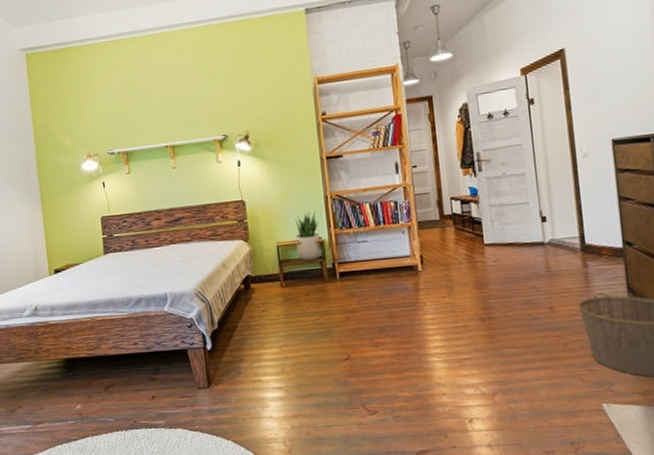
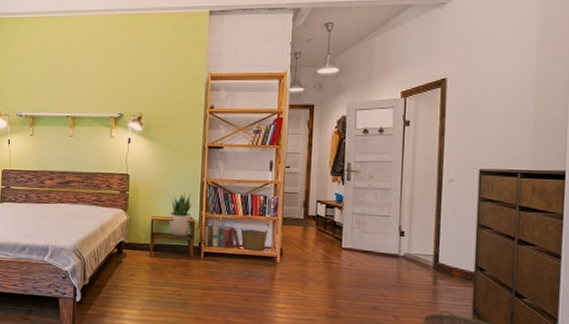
books: none [337,239,378,267] -> present [205,223,241,249]
basket: none [374,237,405,263] -> present [240,228,268,251]

